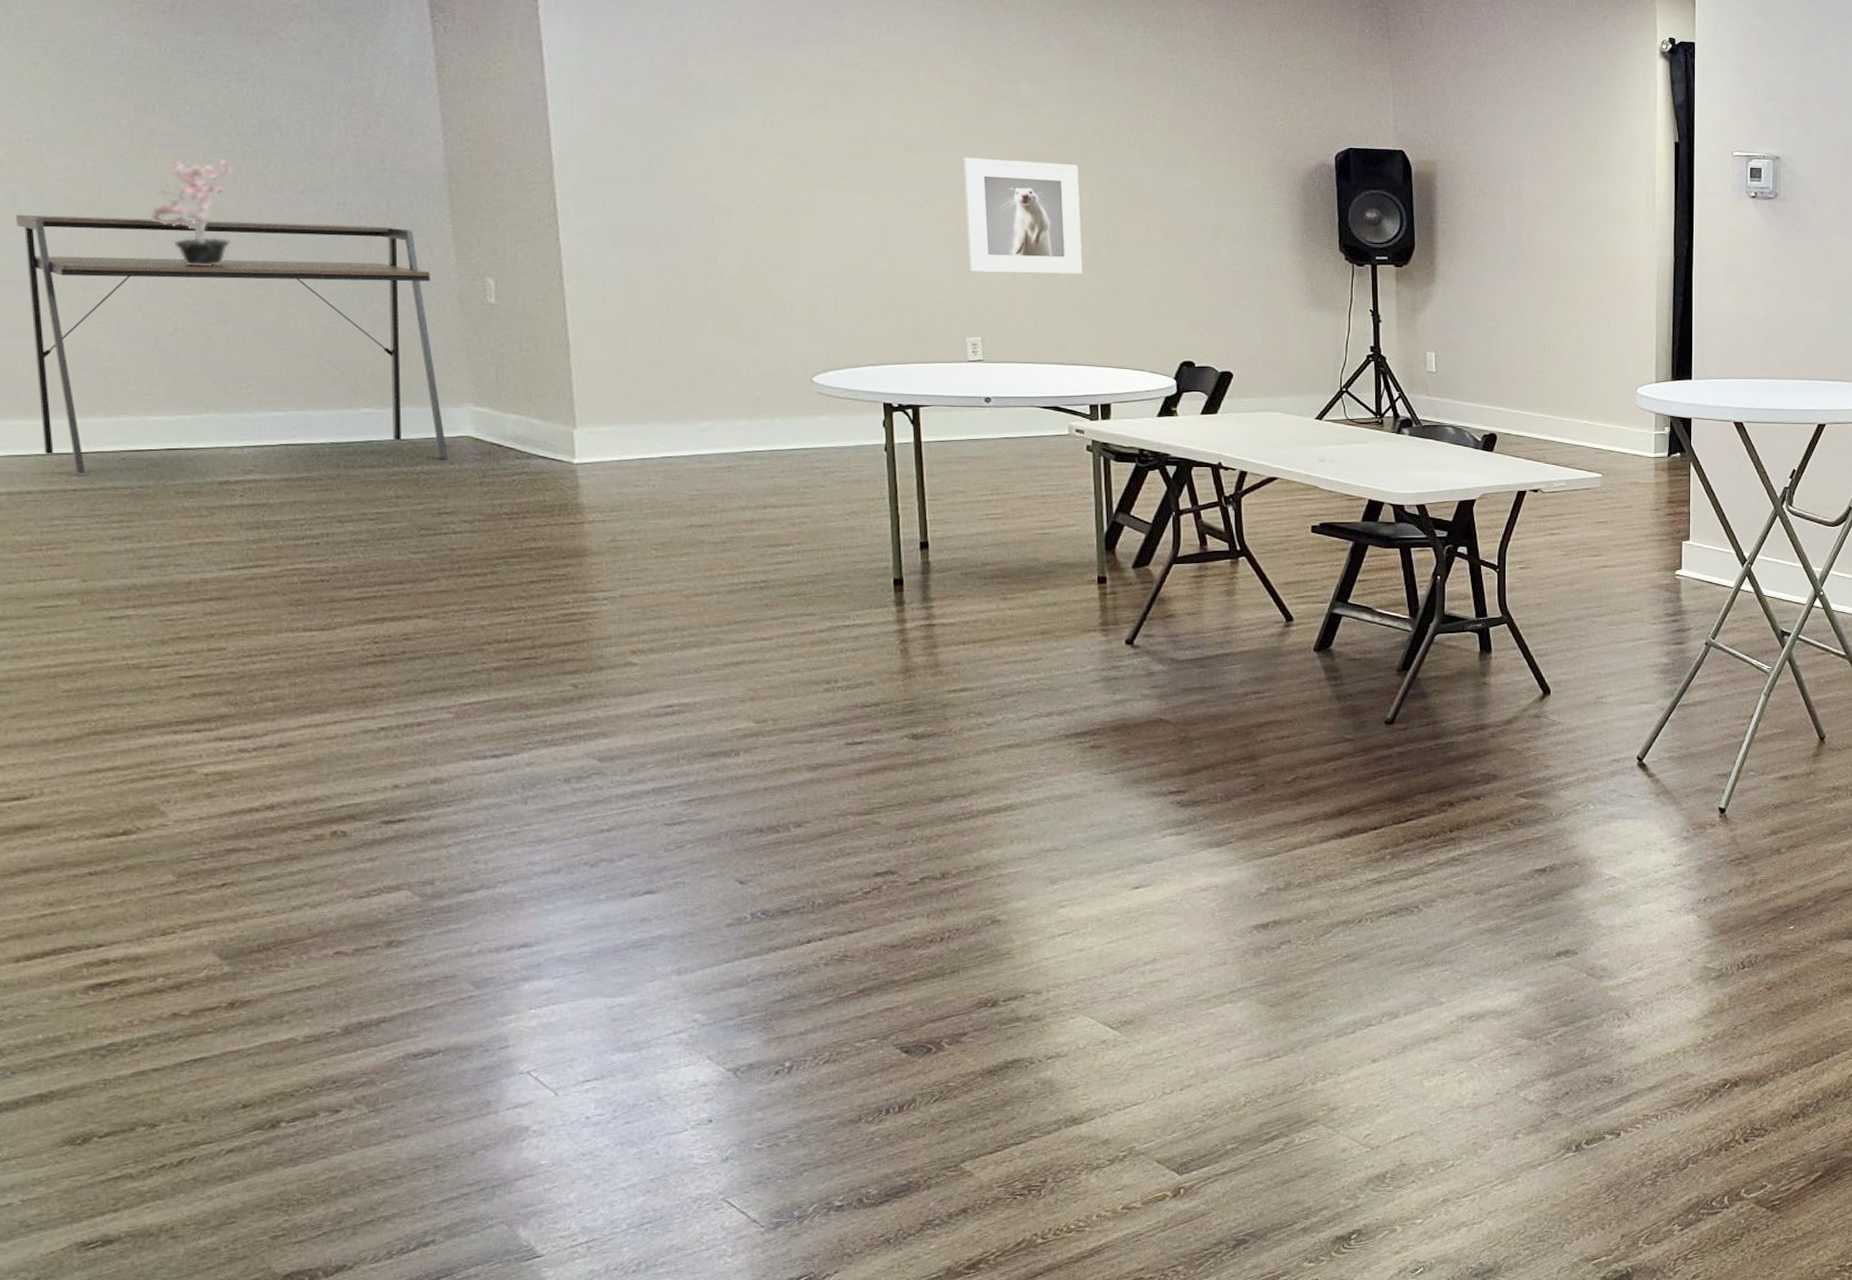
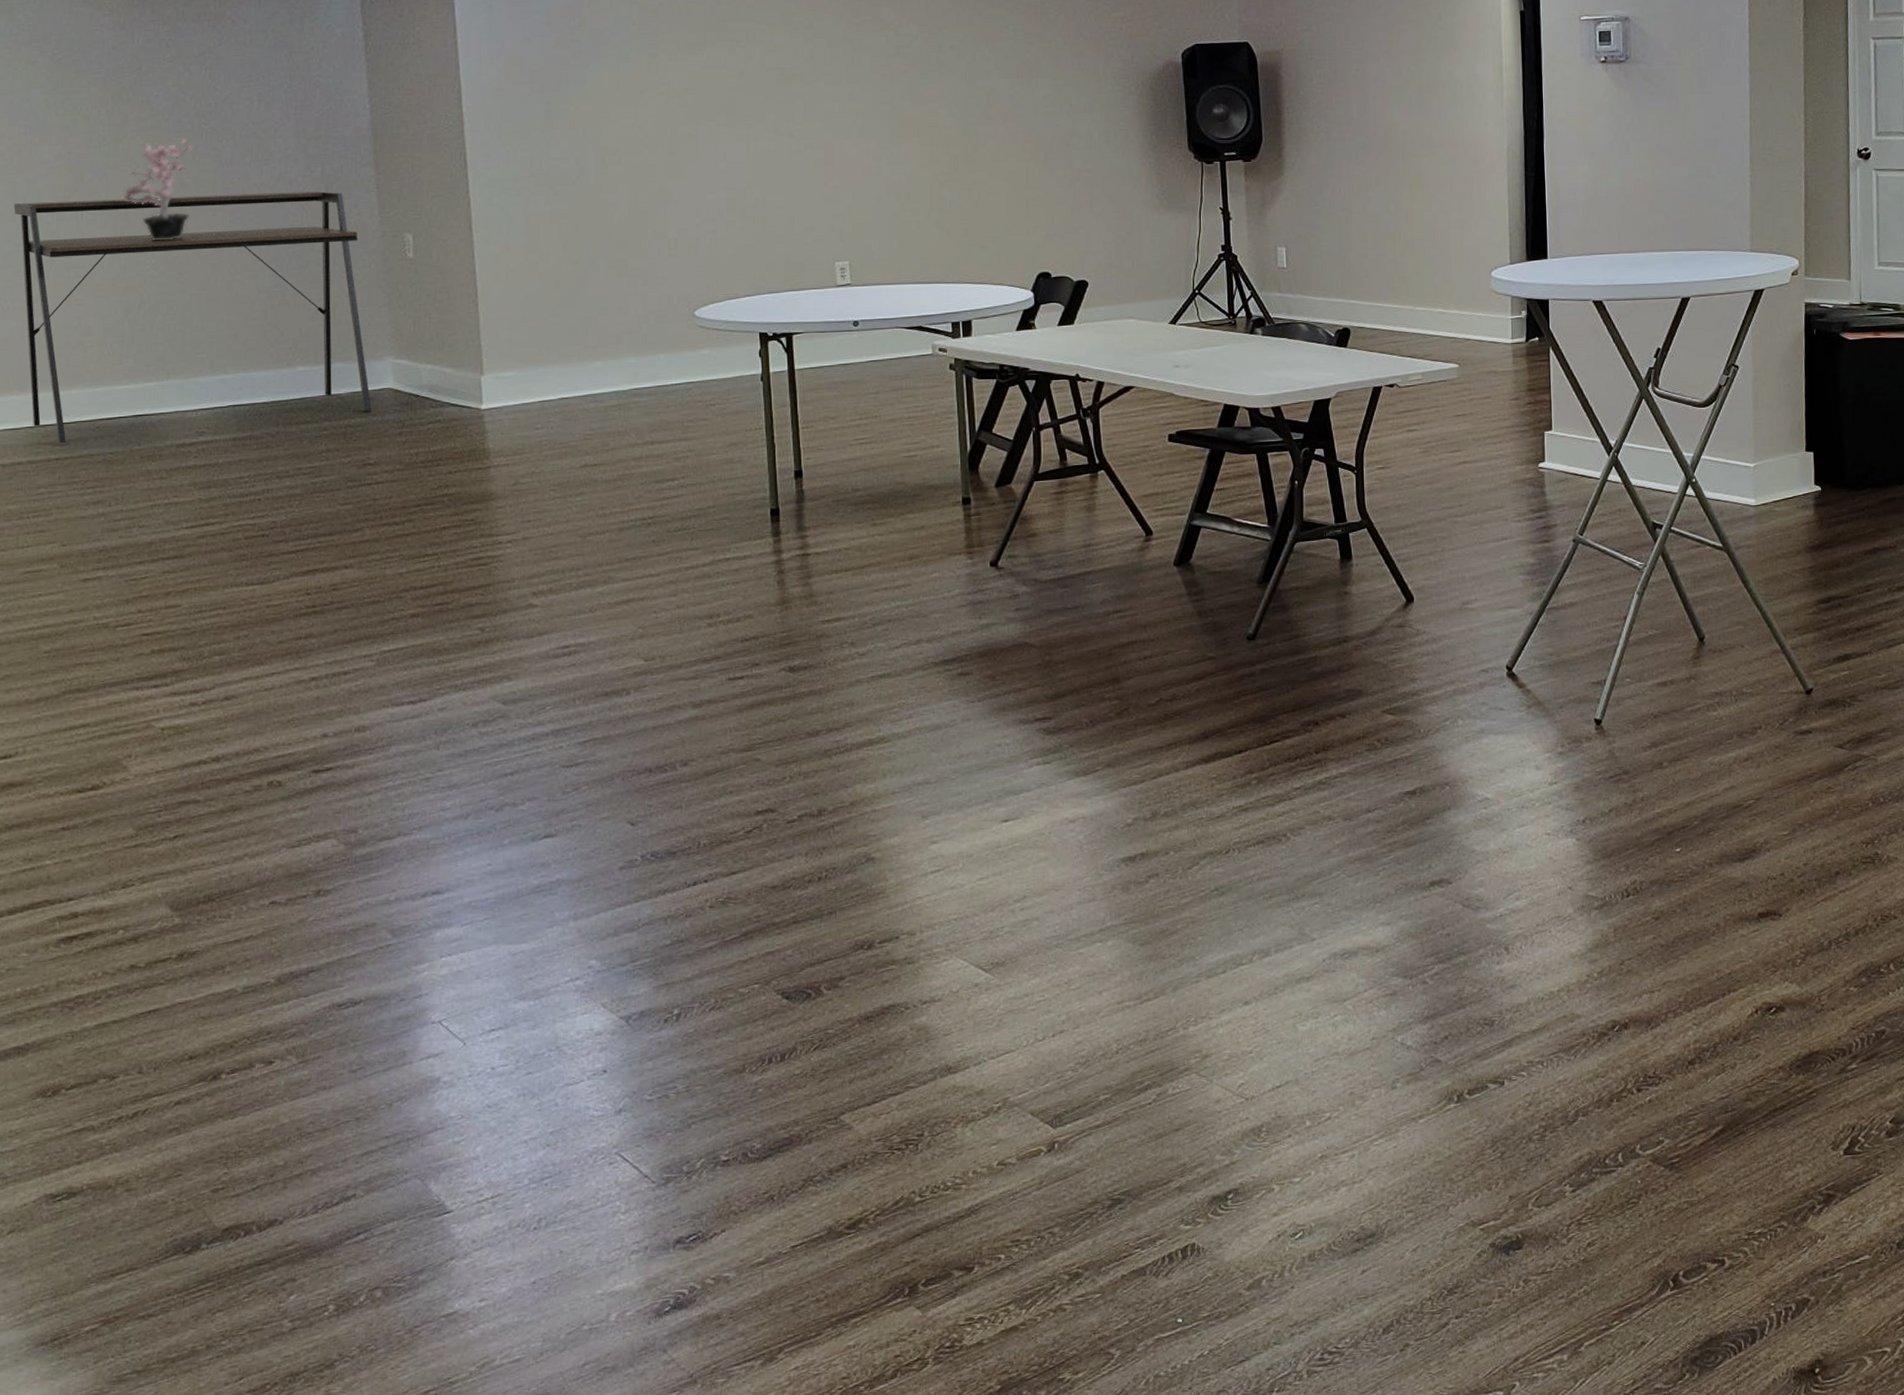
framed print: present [963,157,1083,274] -> none [830,82,943,196]

